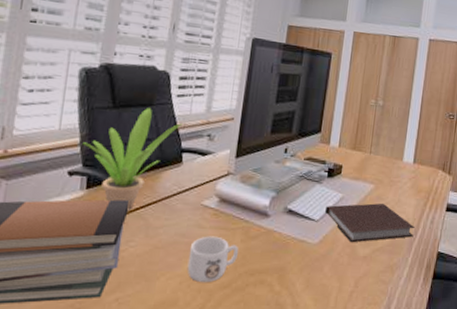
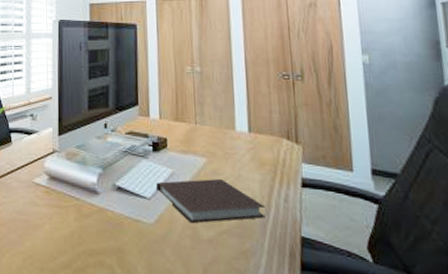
mug: present [187,236,239,282] -> none [28,213,74,261]

